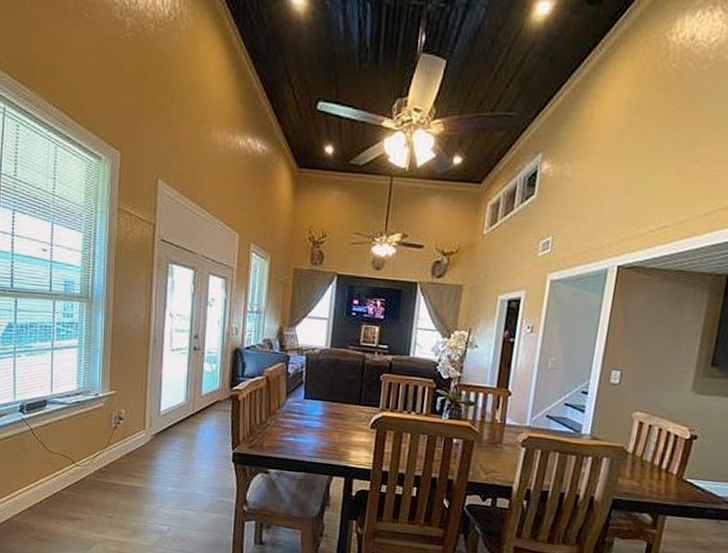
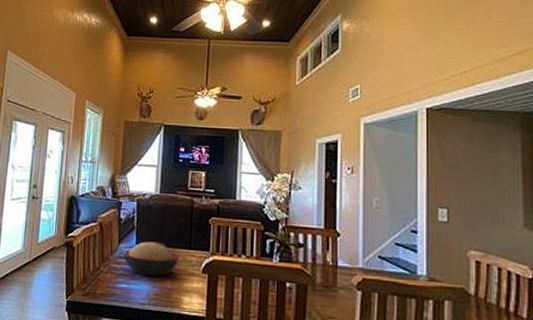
decorative bowl: none [290,396,348,431] -> present [123,241,179,277]

